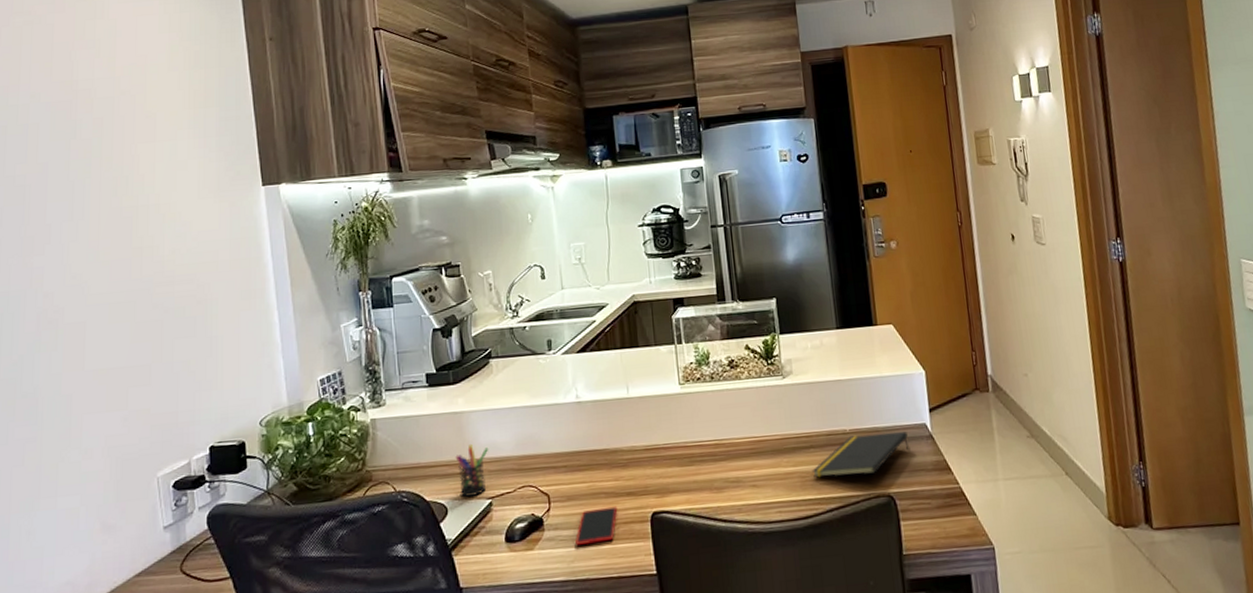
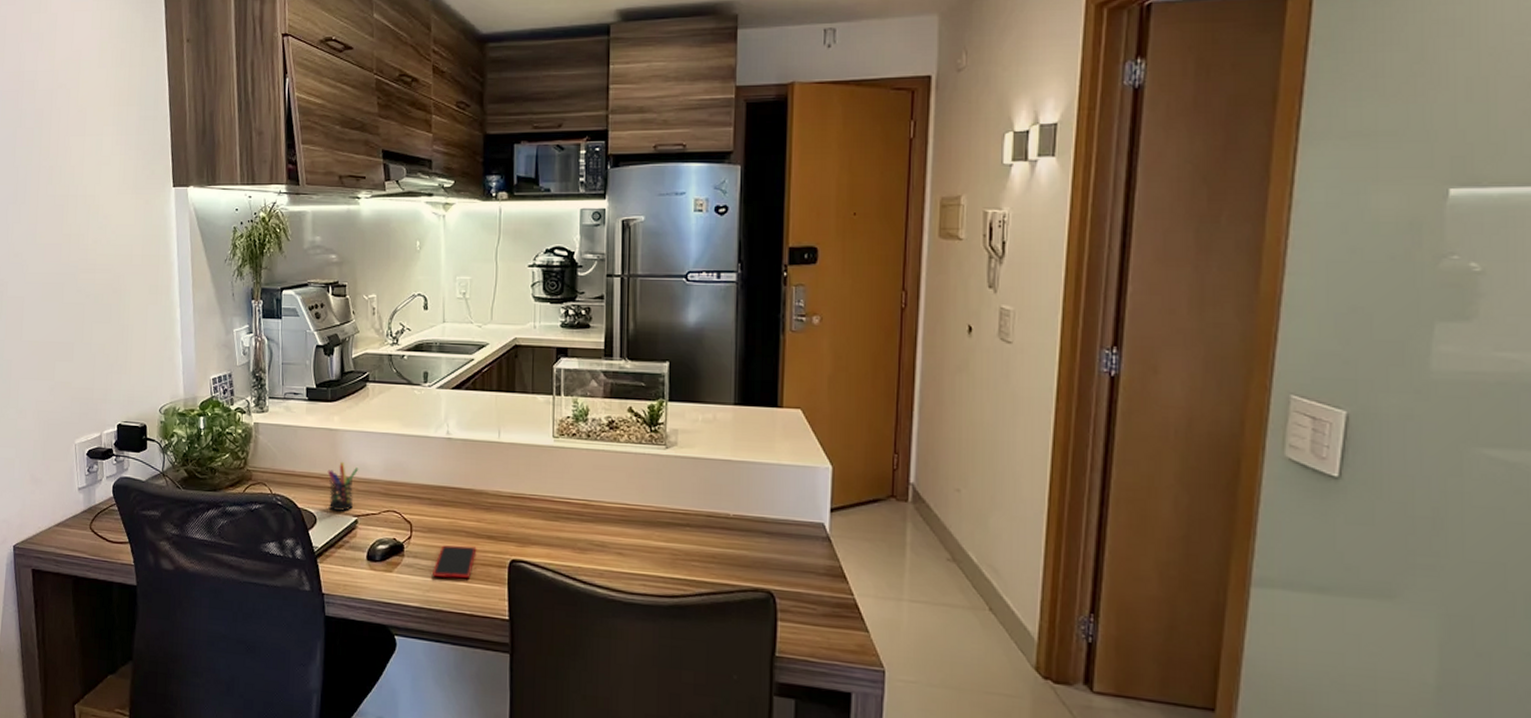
notepad: present [811,432,909,478] -> none [684,522,800,565]

